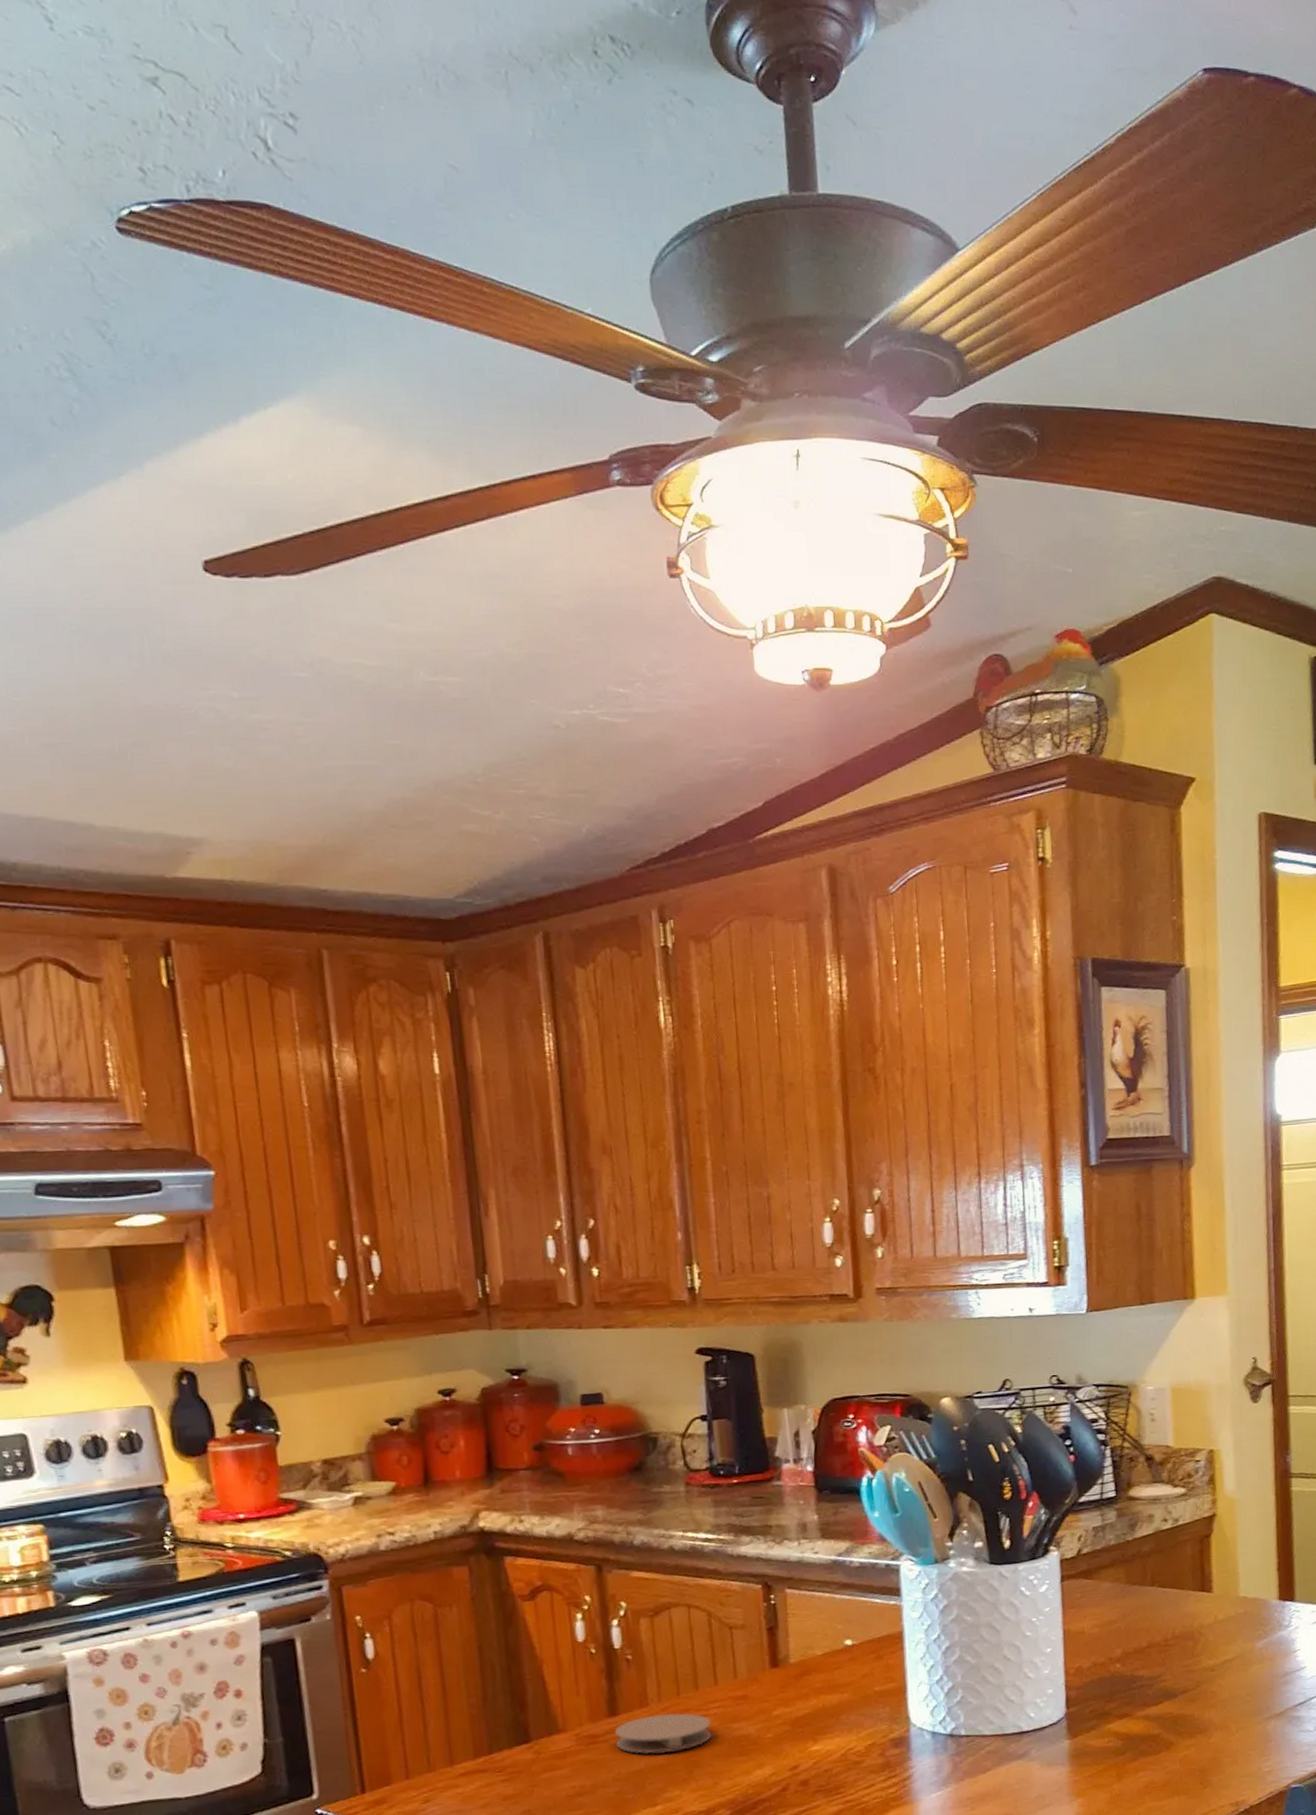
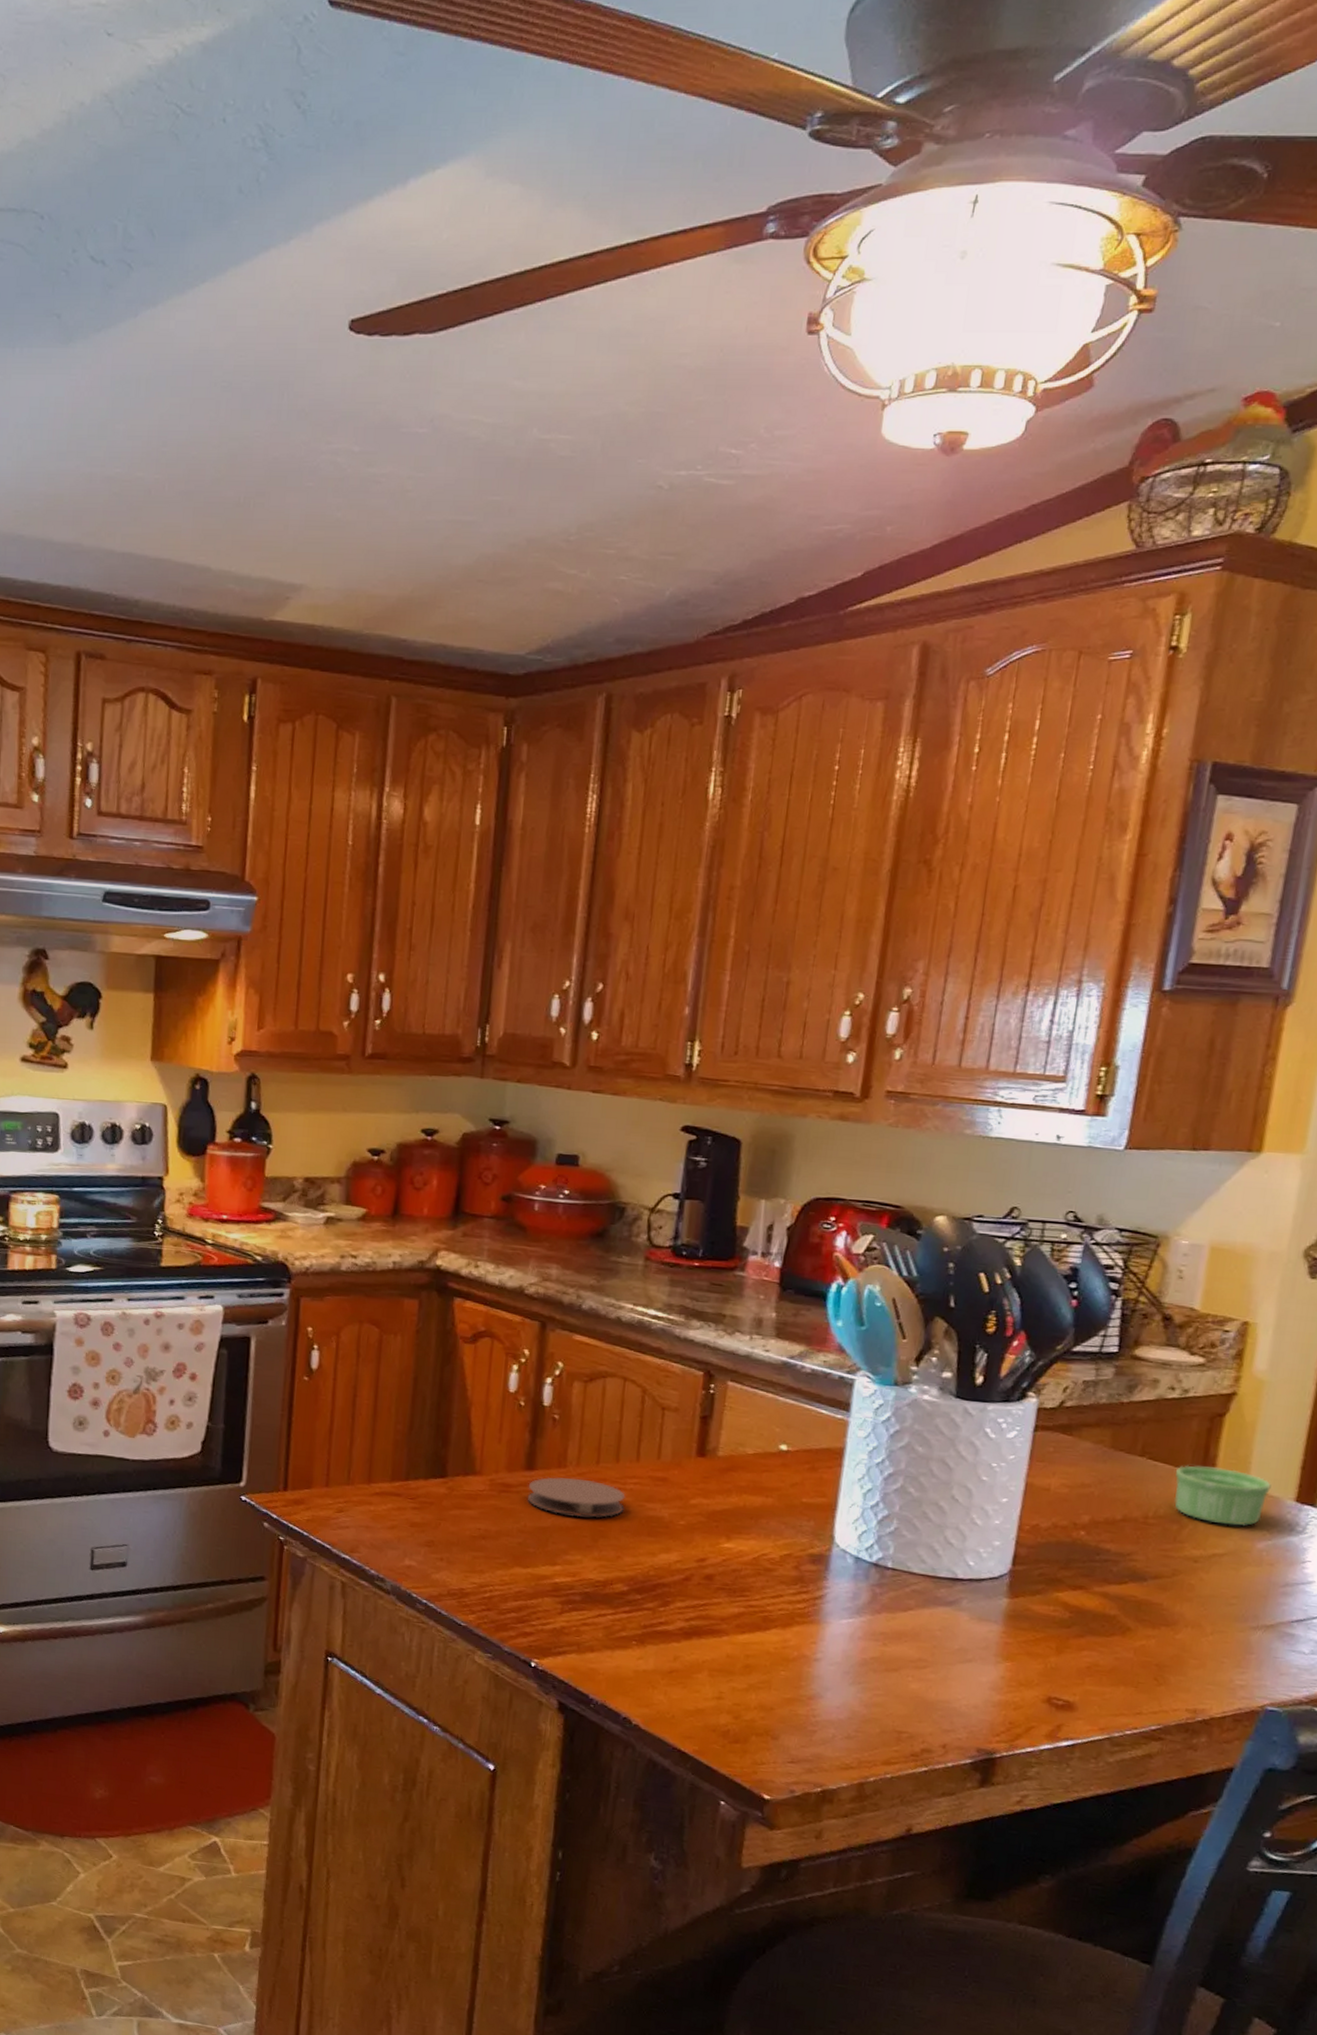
ramekin: none [1181,1582,1258,1633] -> present [1174,1465,1271,1526]

